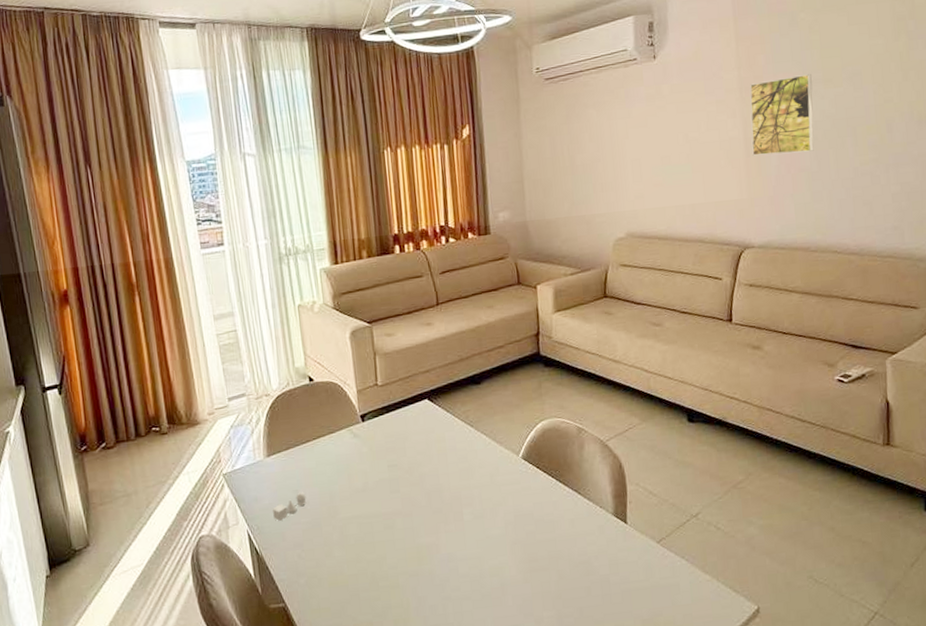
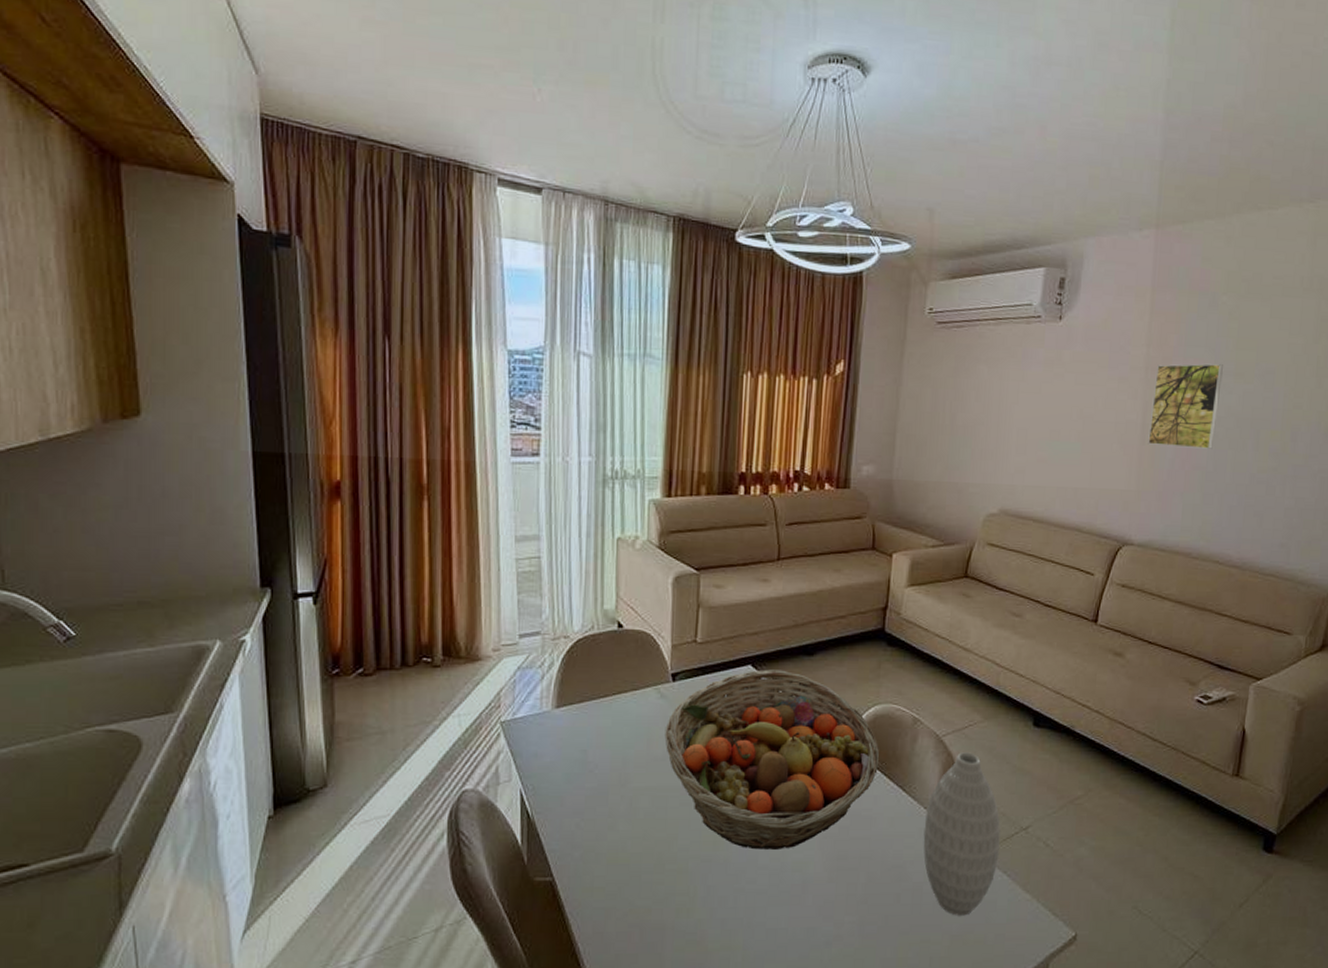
salt and pepper shaker set: present [273,492,307,521] -> none [554,752,595,783]
fruit basket: none [361,400,553,561] -> present [664,669,880,850]
vase: none [602,452,675,602] -> present [923,752,1001,916]

